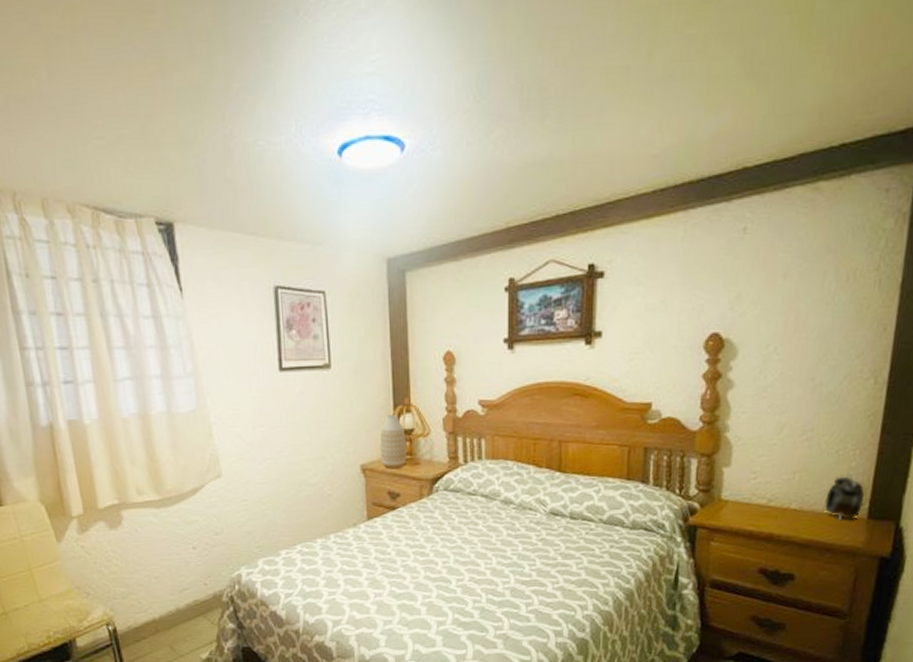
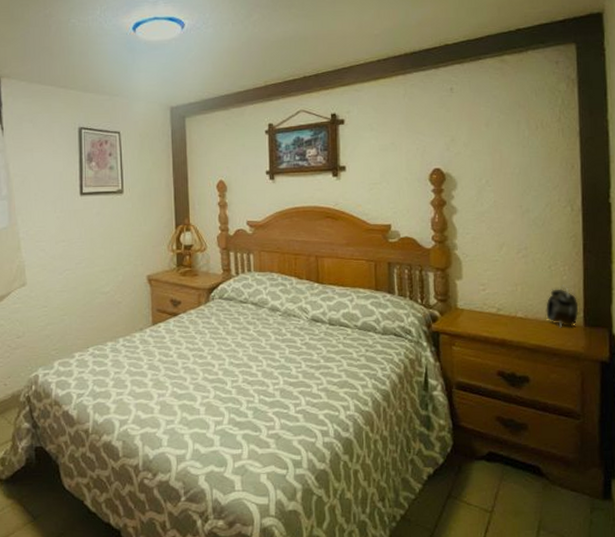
vase: present [379,415,407,470] -> none [163,233,187,280]

